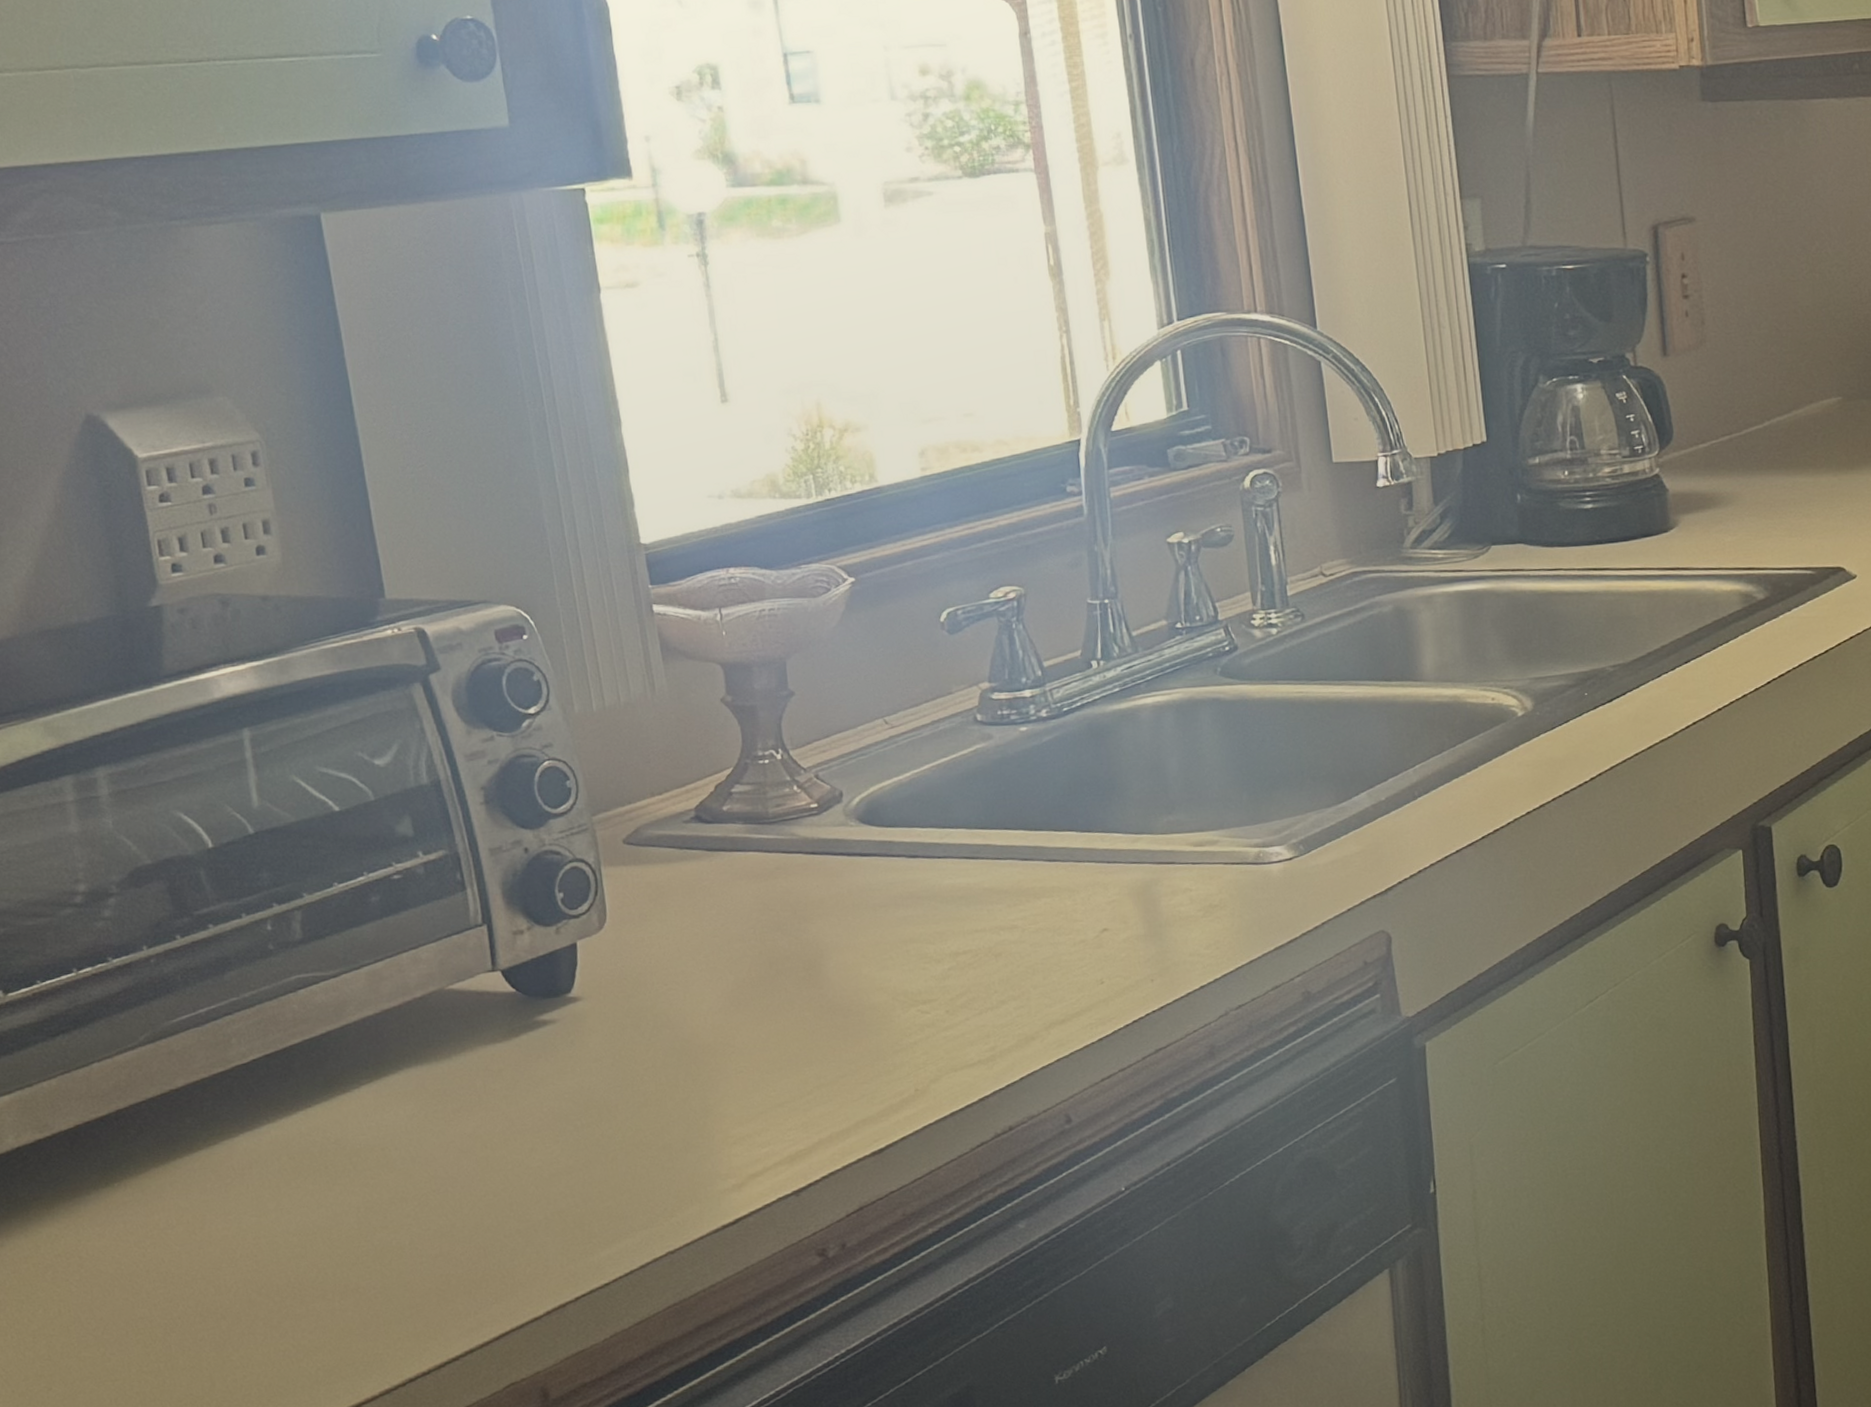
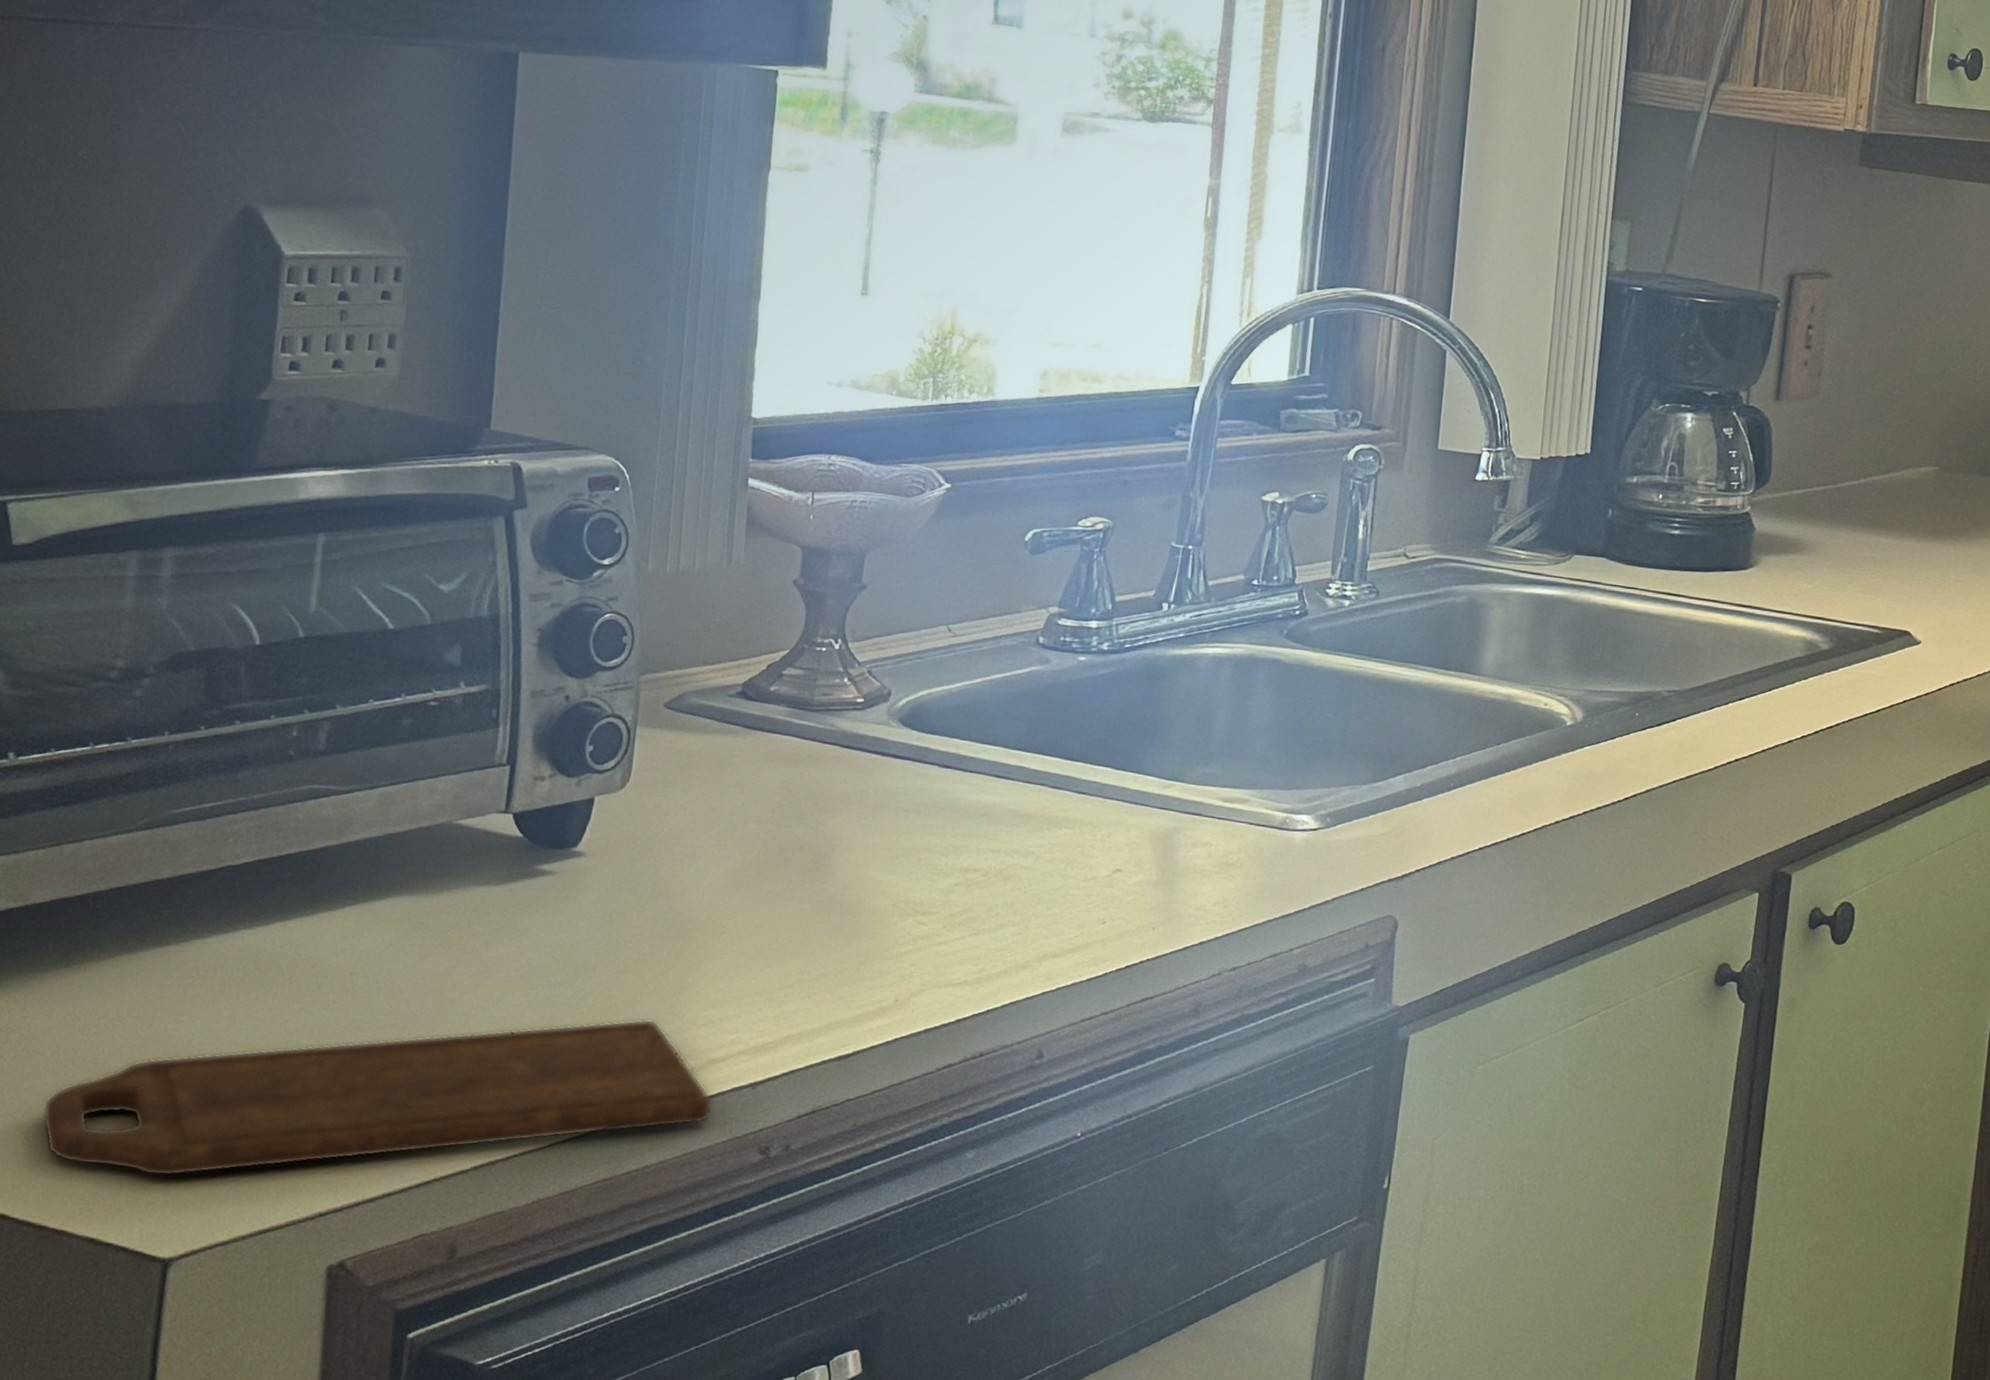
cutting board: none [119,1146,763,1370] -> present [42,1019,713,1177]

